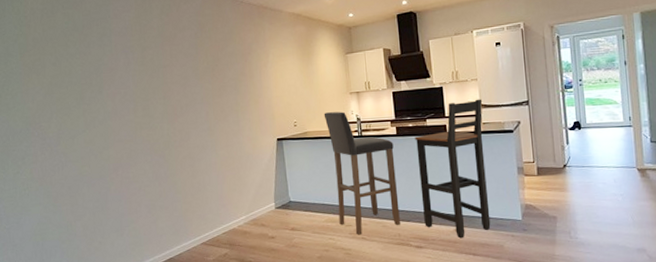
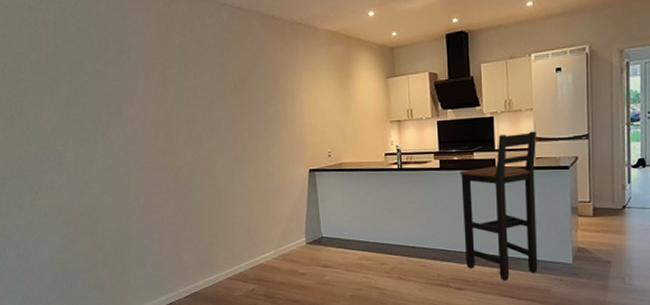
bar stool: present [324,111,400,235] -> none [361,142,440,274]

